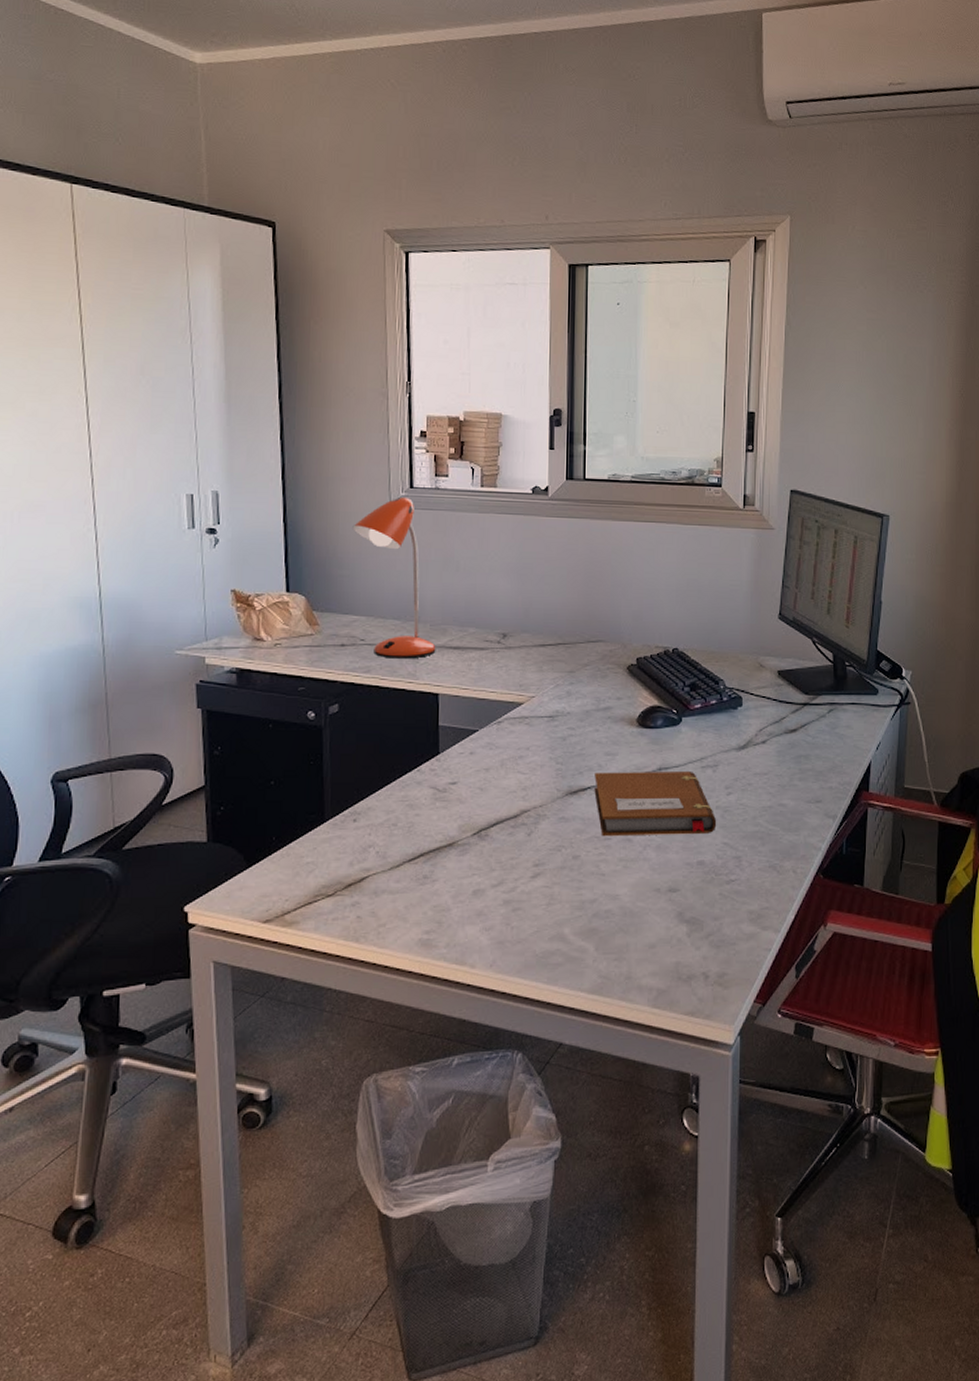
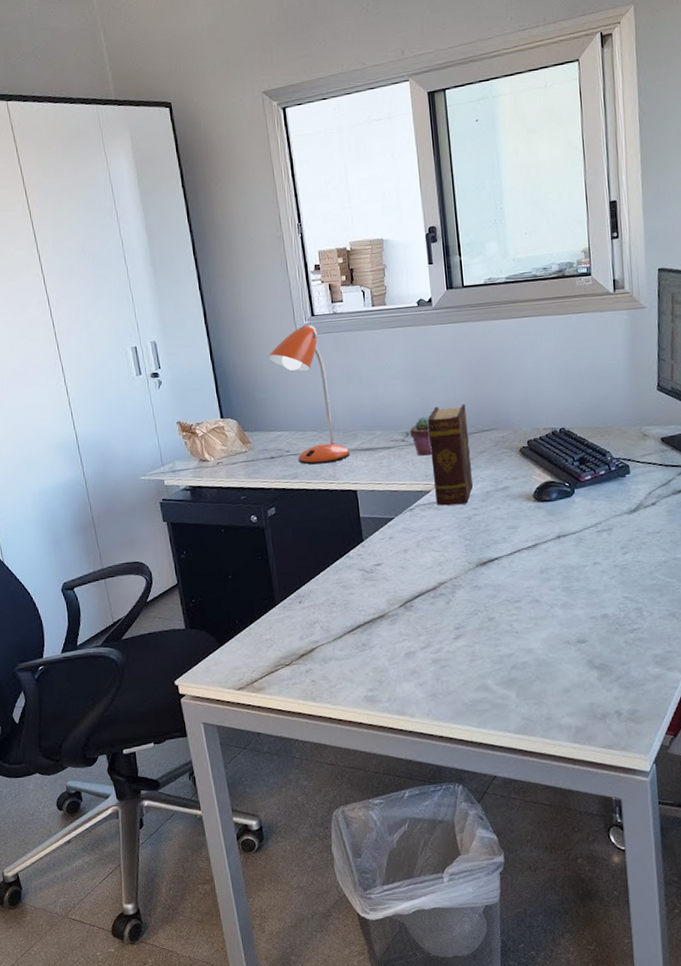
potted succulent: none [508,617,531,662] -> present [410,416,432,456]
diary: none [528,608,573,722] -> present [428,403,474,506]
notebook: present [594,770,717,837] -> none [500,536,616,600]

